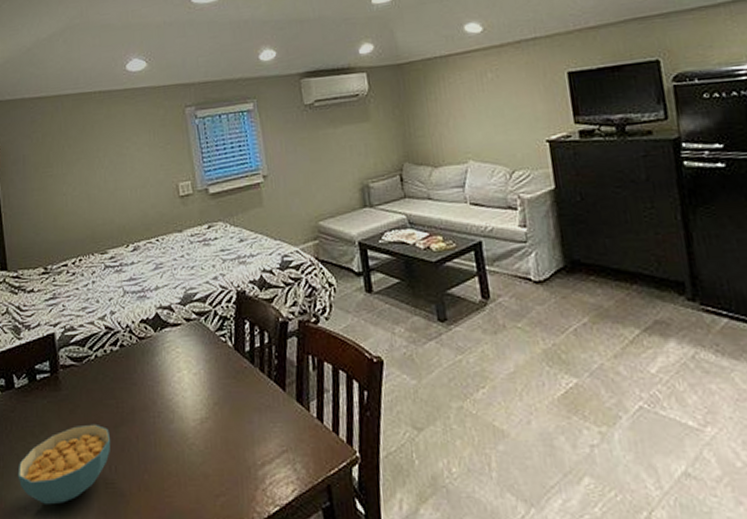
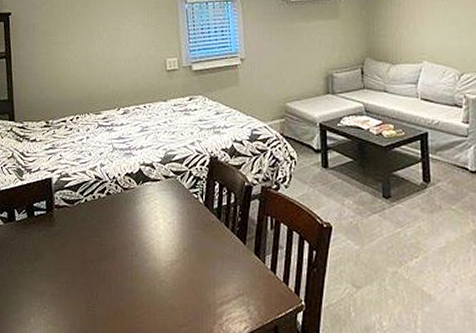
cereal bowl: present [17,424,111,505] -> none [14,256,94,320]

